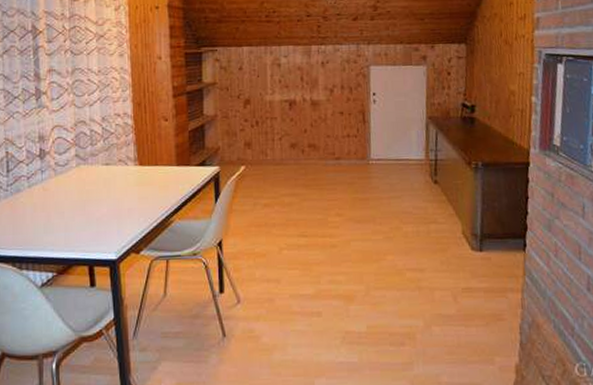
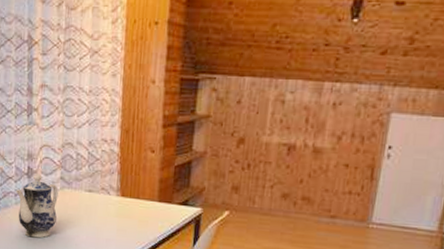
teapot: none [29,154,74,219] -> present [16,174,59,238]

